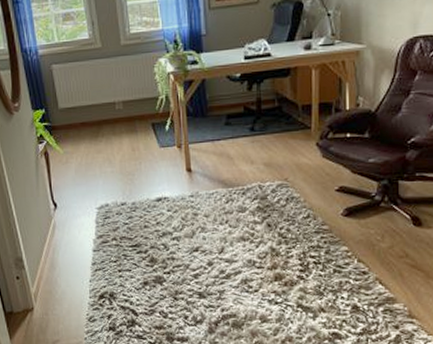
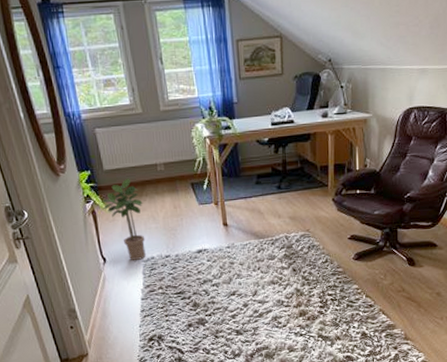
potted plant: none [55,117,100,207] -> present [102,178,146,260]

